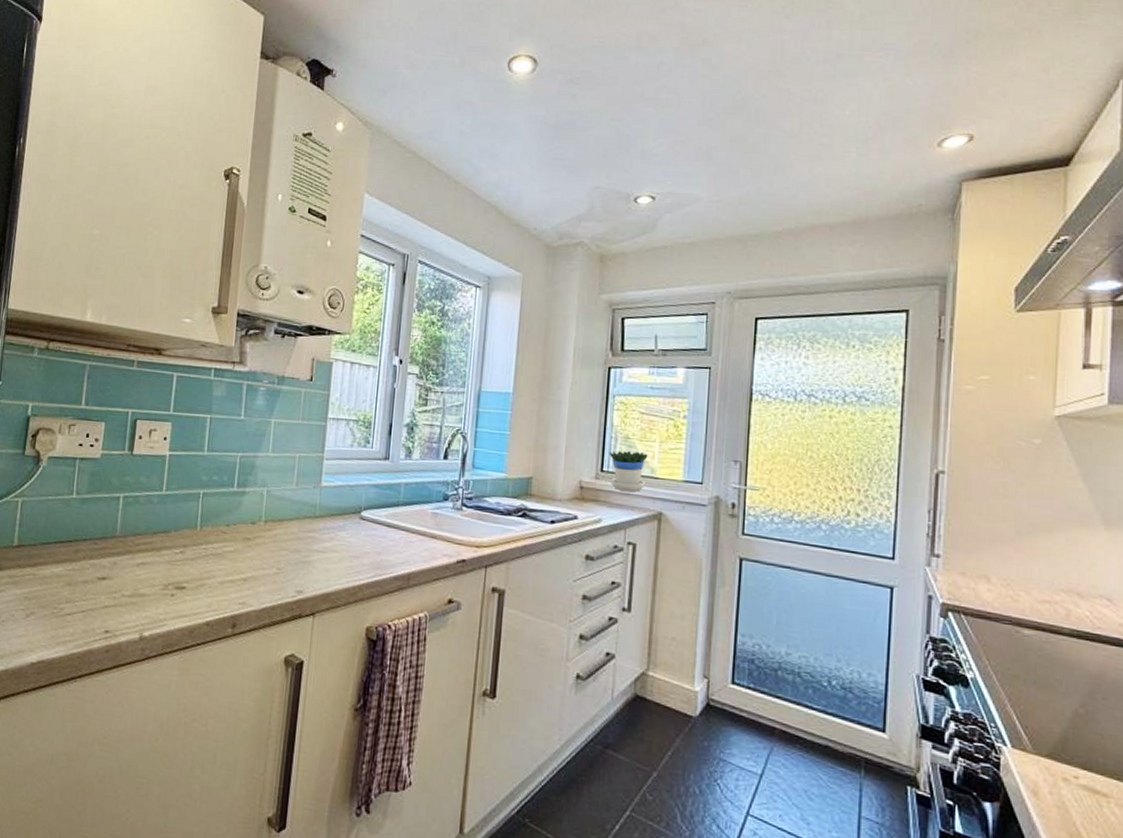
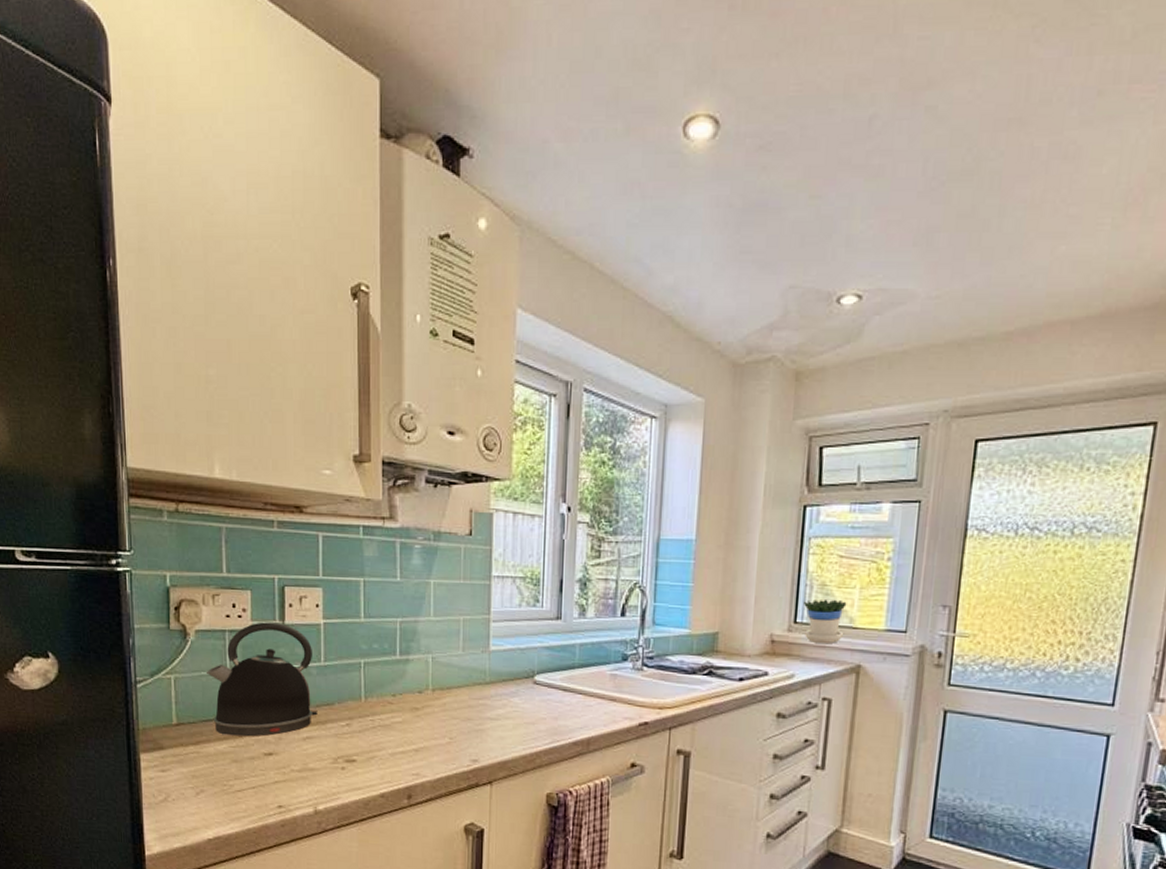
kettle: none [52,451,156,561] -> present [205,622,318,737]

